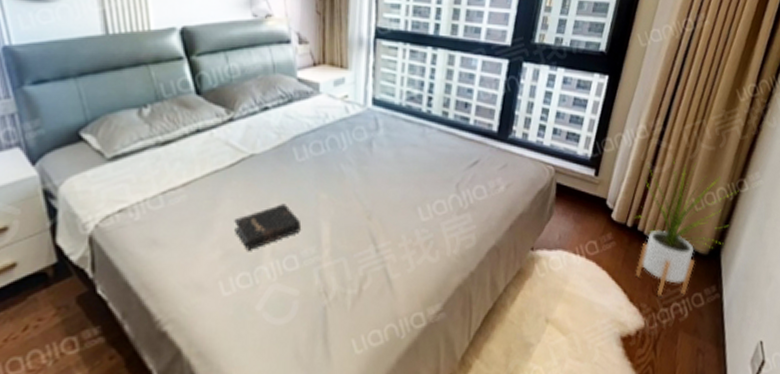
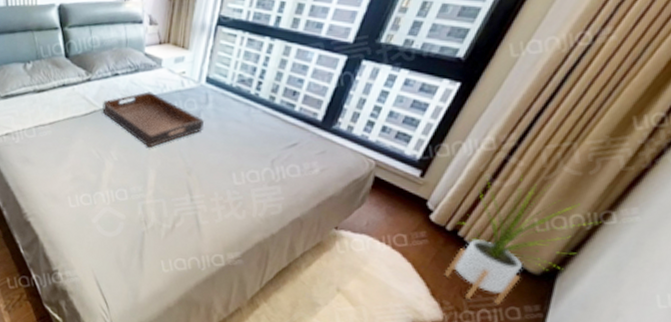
hardback book: present [234,203,302,251] -> none [83,149,134,179]
serving tray: none [253,124,377,194] -> present [102,91,204,148]

